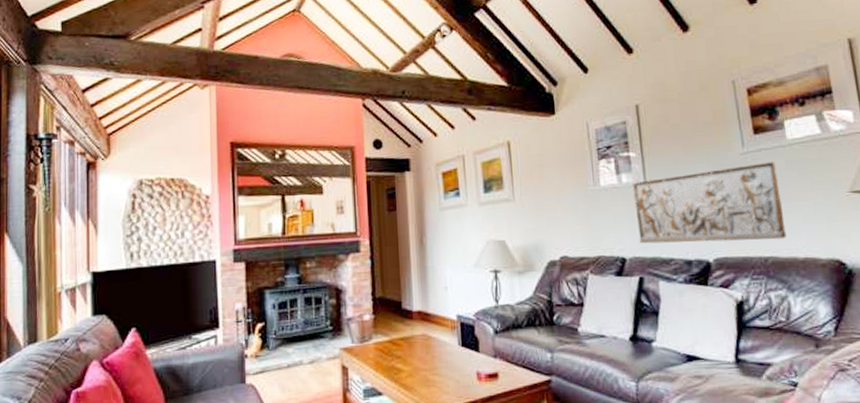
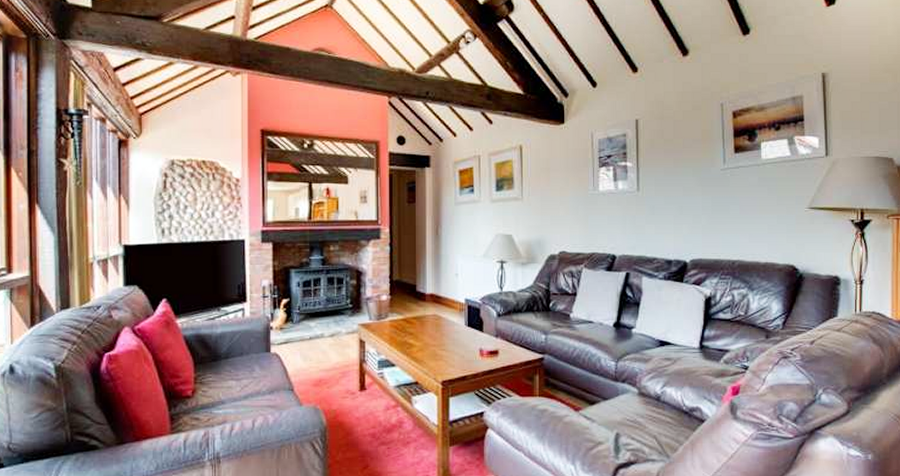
relief sculpture: present [633,162,787,244] -> none [627,178,752,246]

